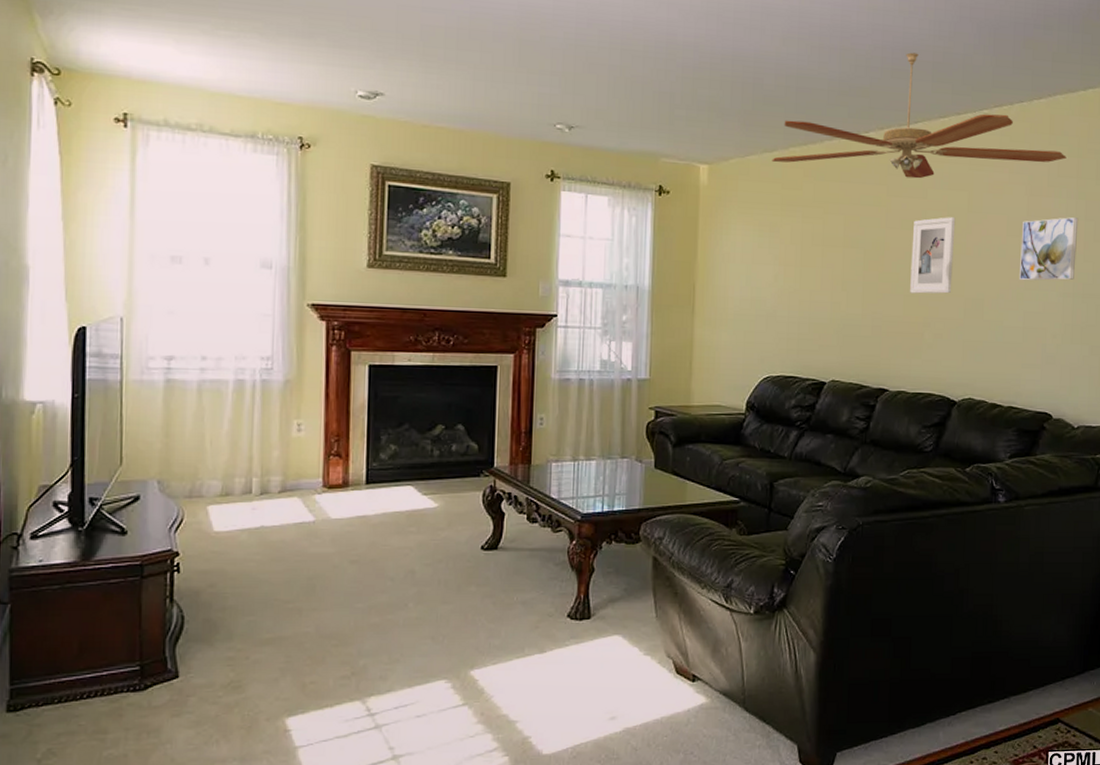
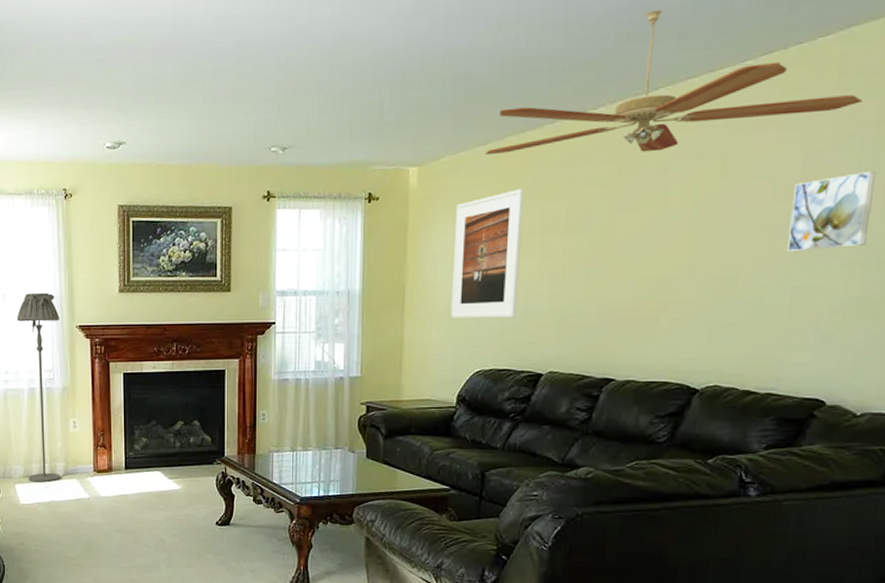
floor lamp: none [223,259,285,503] -> present [16,292,61,483]
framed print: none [740,199,806,325] -> present [451,189,523,318]
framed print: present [910,217,956,294] -> none [644,189,705,277]

